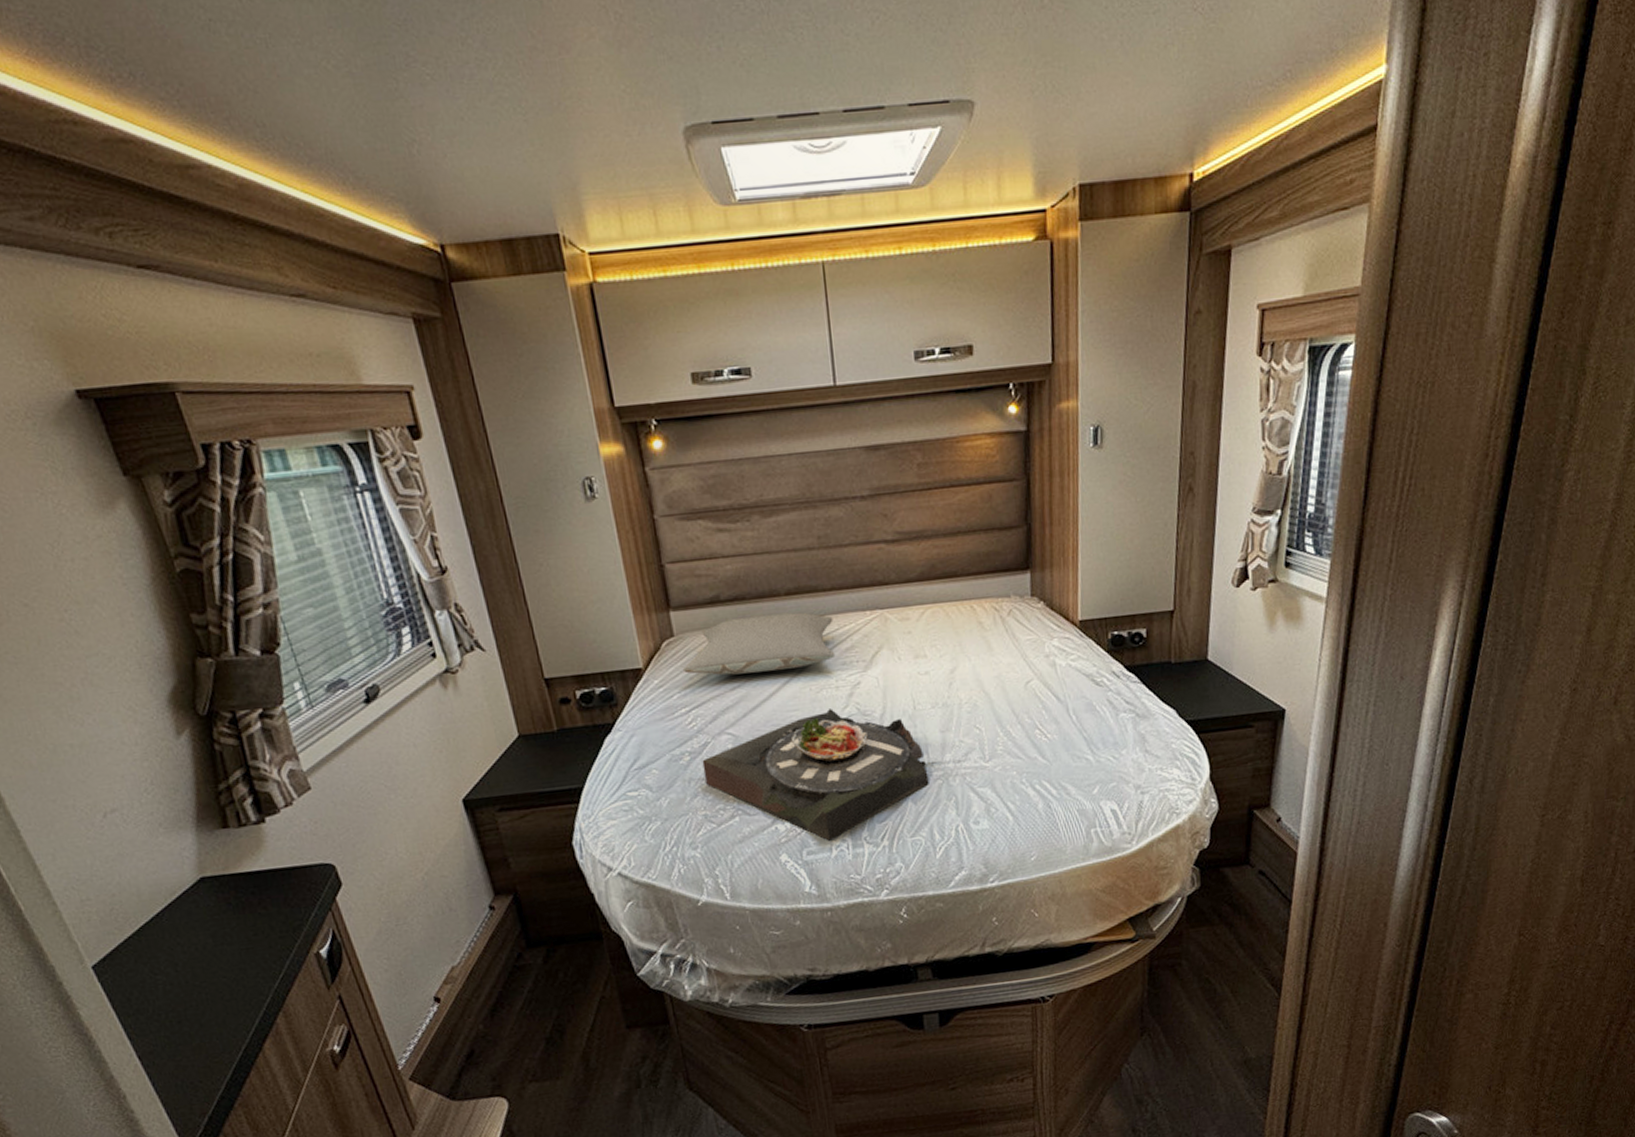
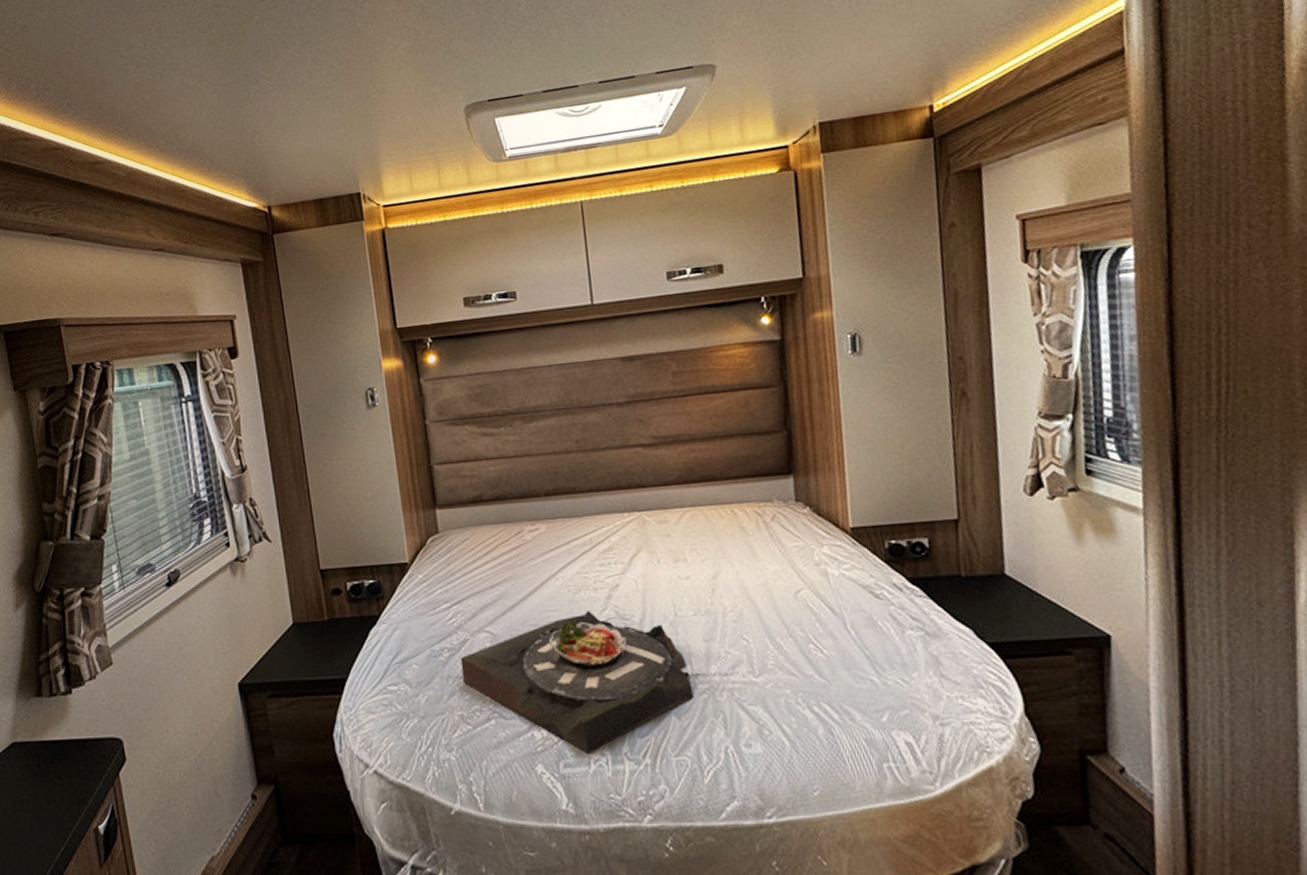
pillow: present [682,612,836,676] -> none [445,512,594,573]

